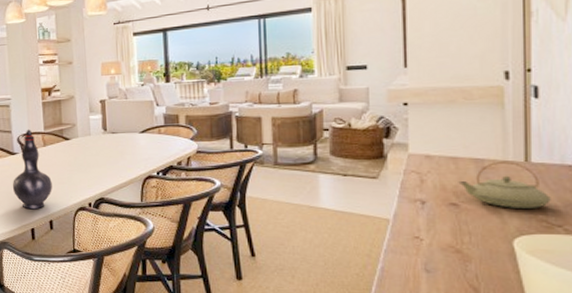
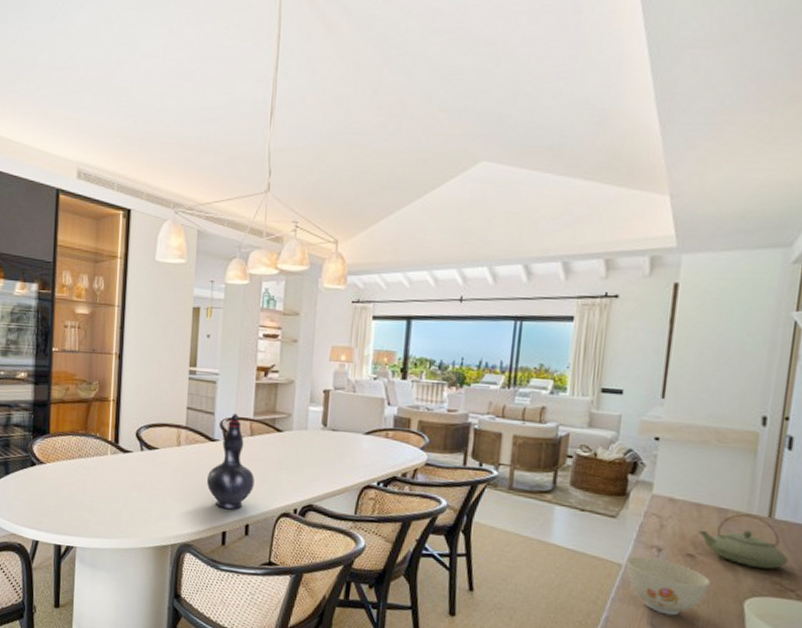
bowl: none [393,210,477,260] -> present [625,555,710,616]

